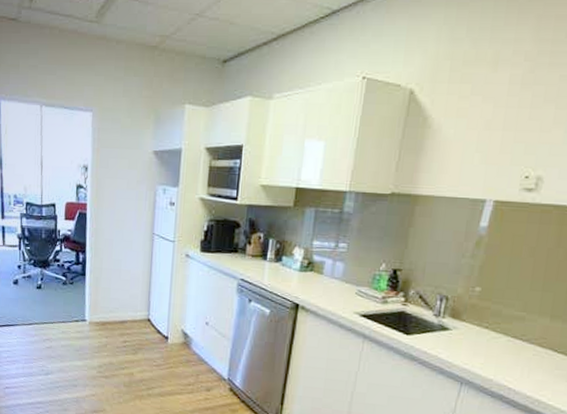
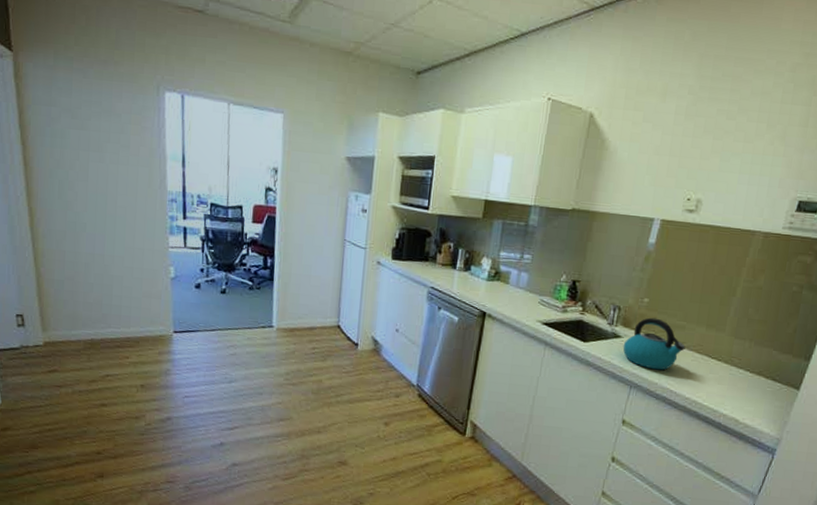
kettle: none [451,308,526,366] -> present [622,317,686,371]

